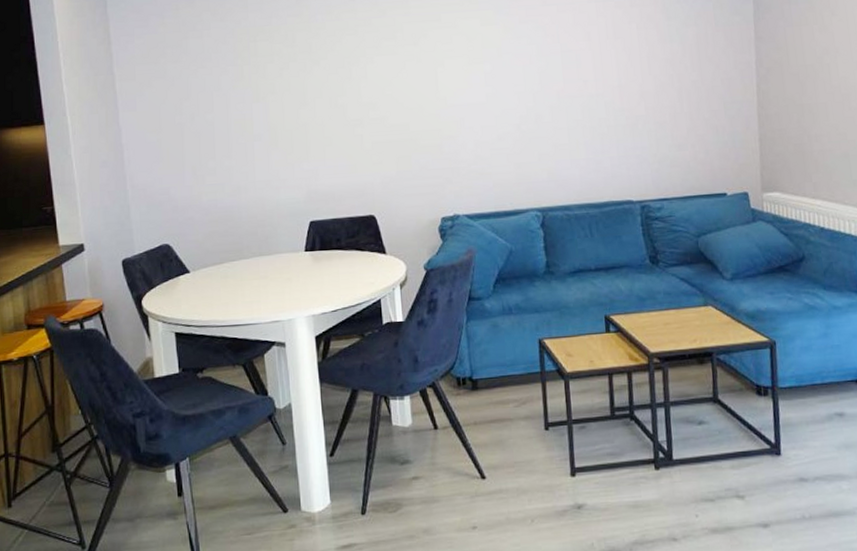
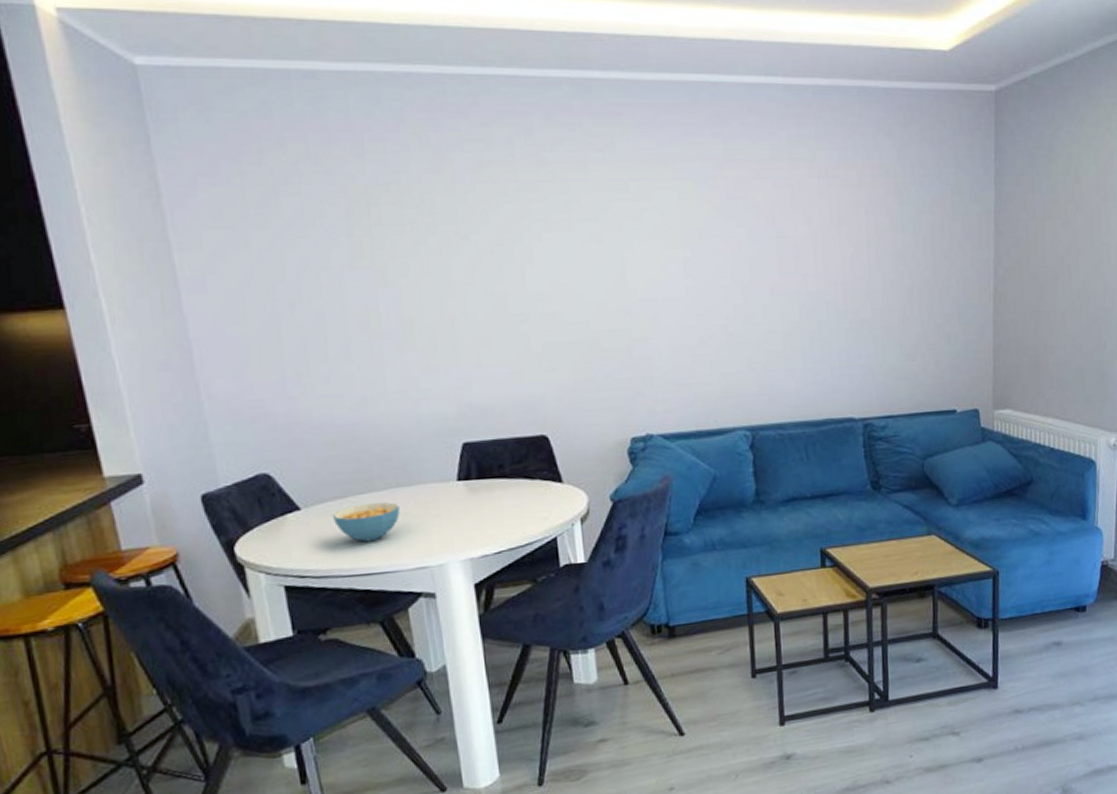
cereal bowl: none [212,268,261,299] -> present [332,502,400,542]

